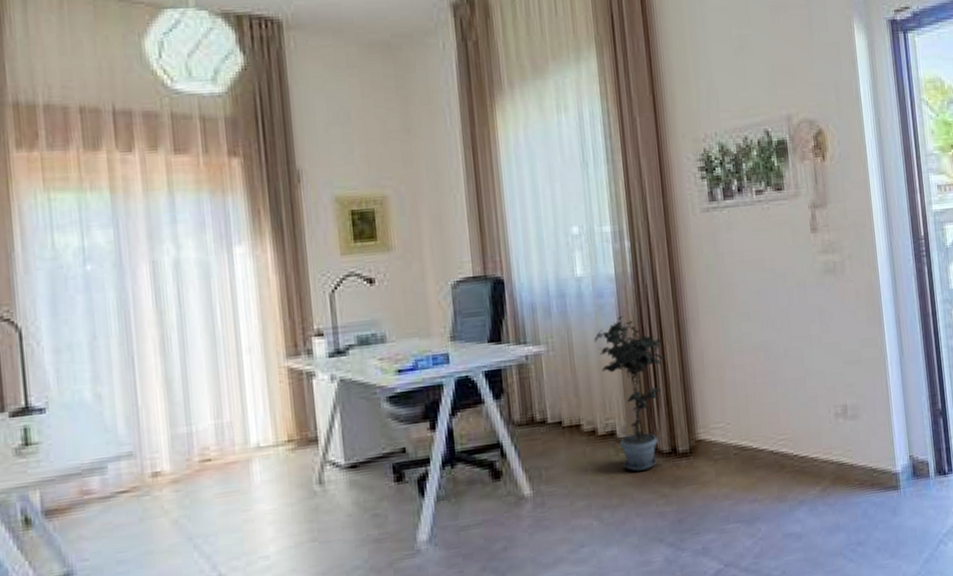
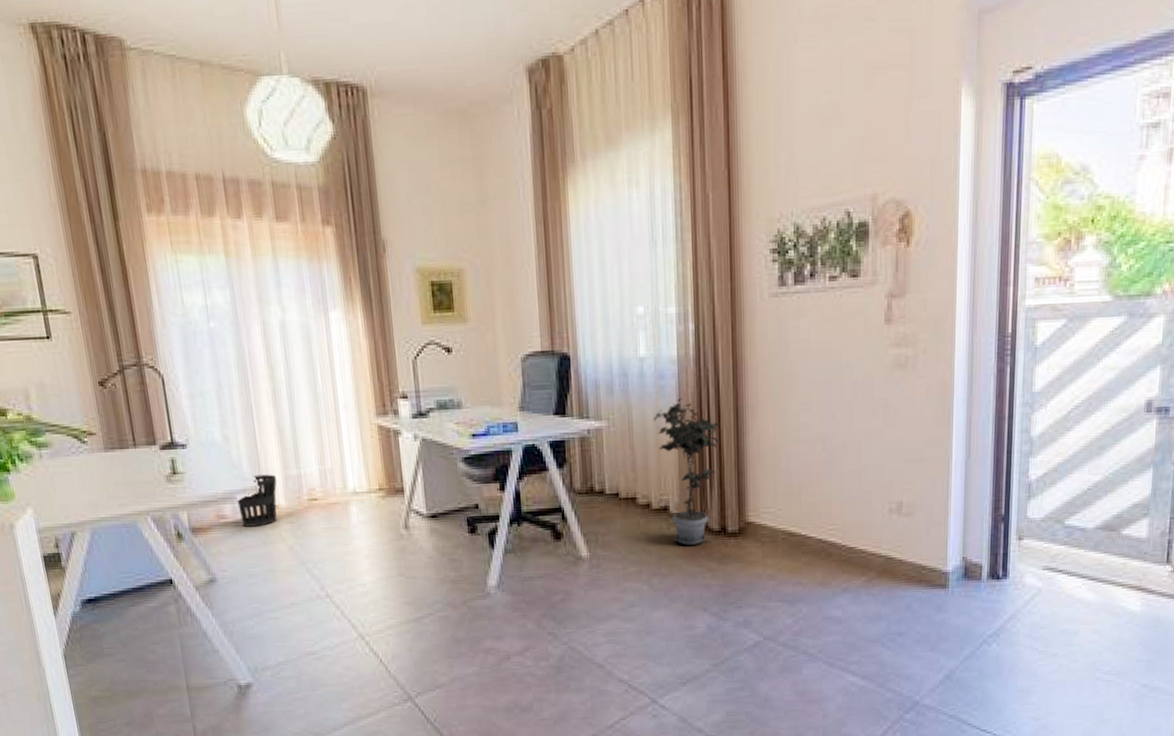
wastebasket: none [106,435,161,502] -> present [236,474,277,527]

